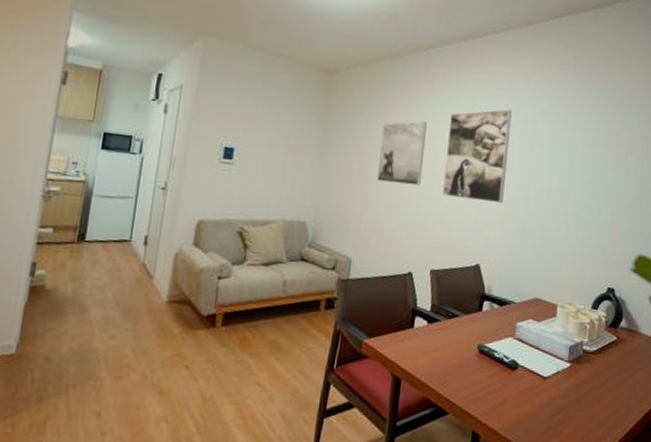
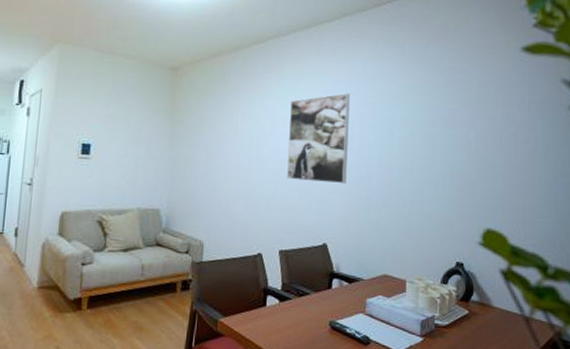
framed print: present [377,121,427,186] -> none [223,109,268,171]

